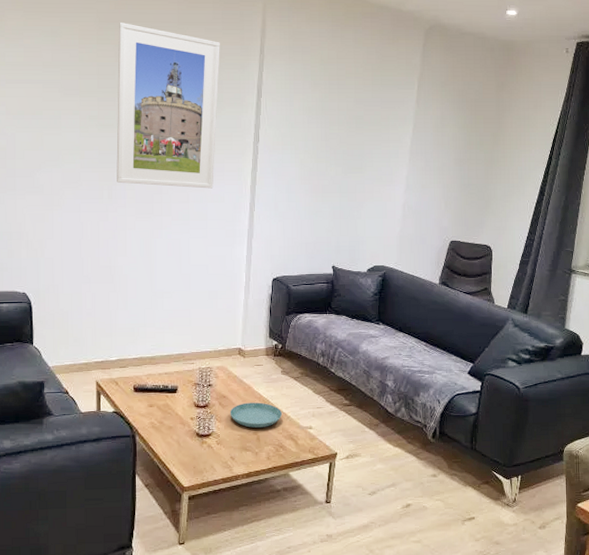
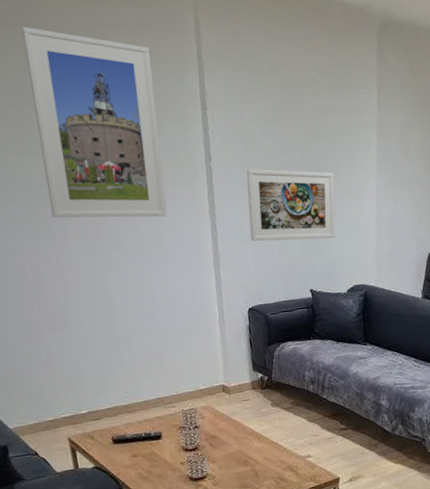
saucer: present [229,402,283,428] -> none [222,437,279,465]
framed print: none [284,151,368,219] -> present [246,169,336,241]

